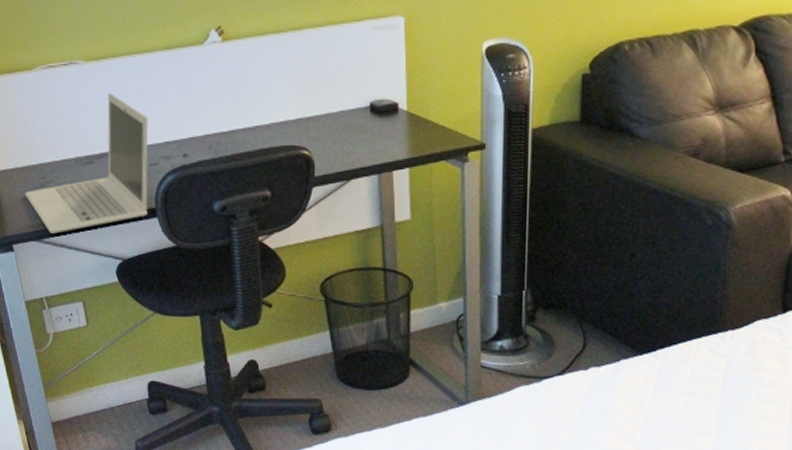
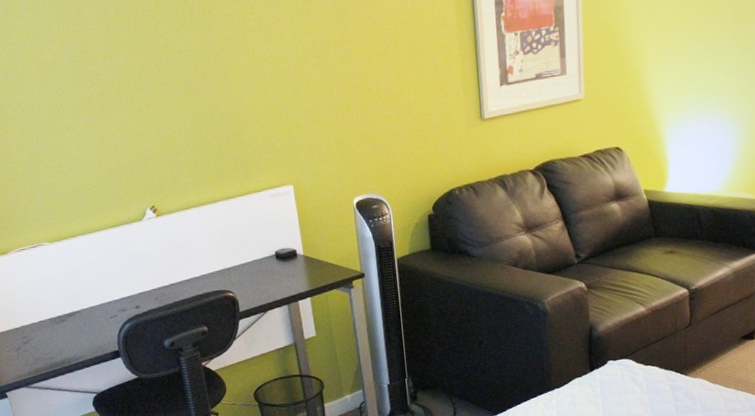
laptop: present [25,93,148,234] -> none [12,265,113,380]

